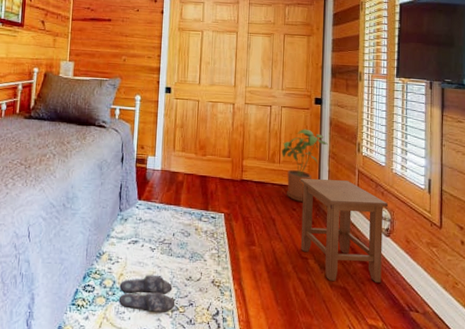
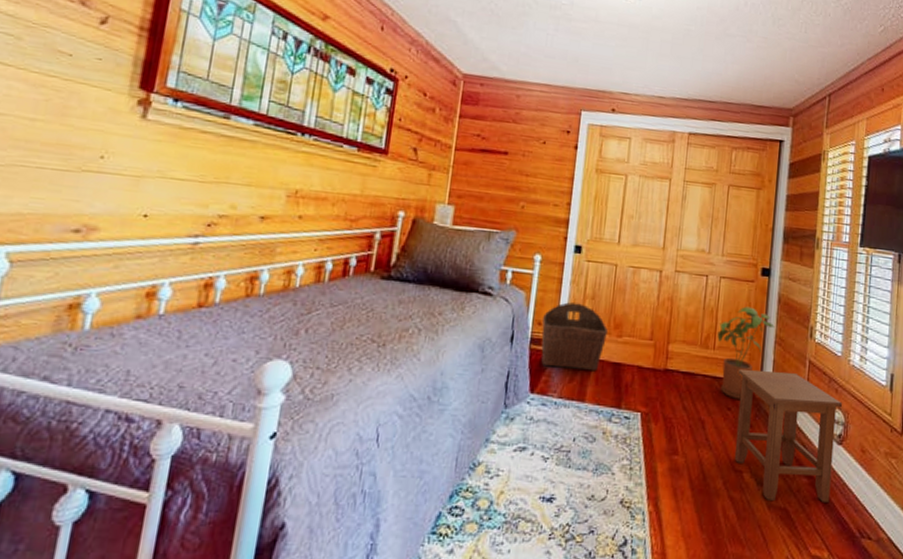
slippers: present [119,274,175,312] -> none [497,492,571,542]
wicker basket: none [144,131,194,182] -> present [541,302,608,370]

